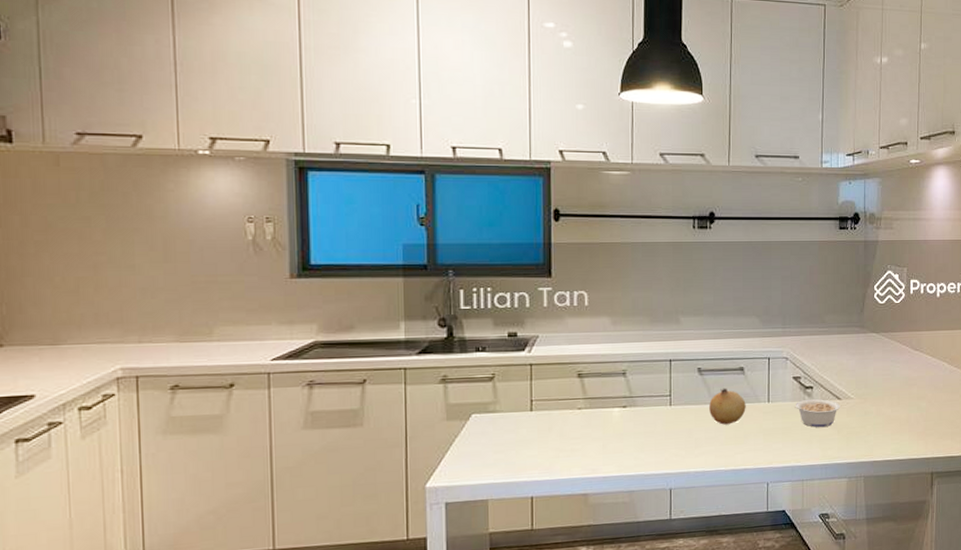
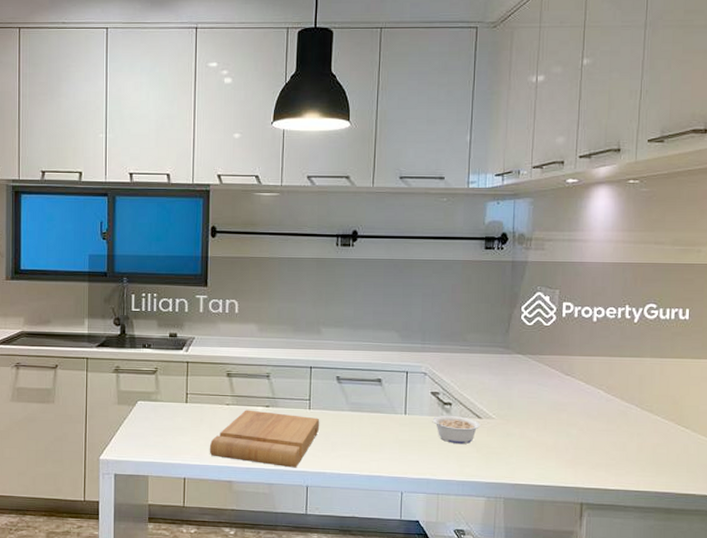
cutting board: none [560,412,682,471] -> present [209,410,320,468]
fruit: present [709,388,746,425] -> none [346,397,383,432]

